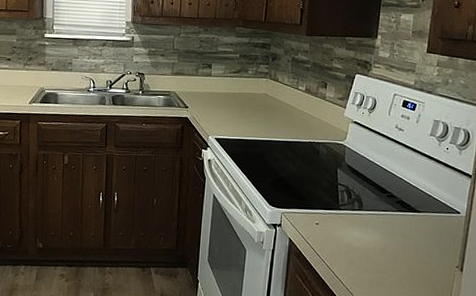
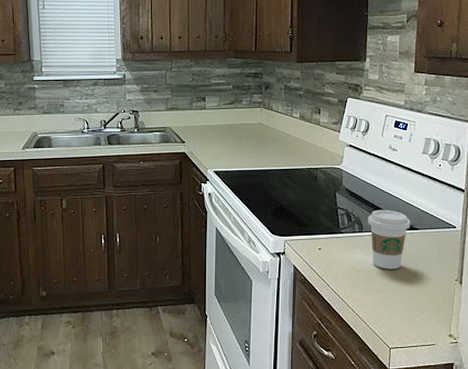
coffee cup: none [368,189,413,251] -> present [368,209,411,270]

